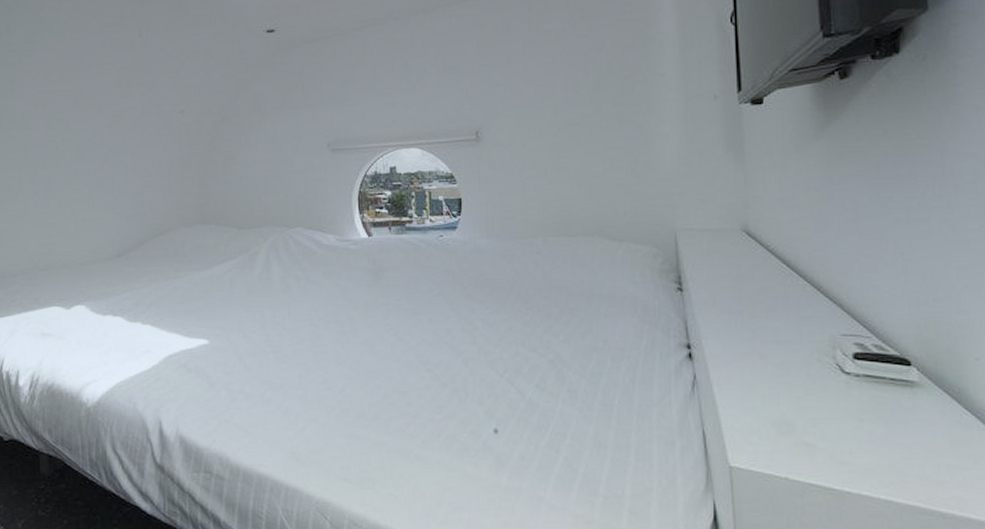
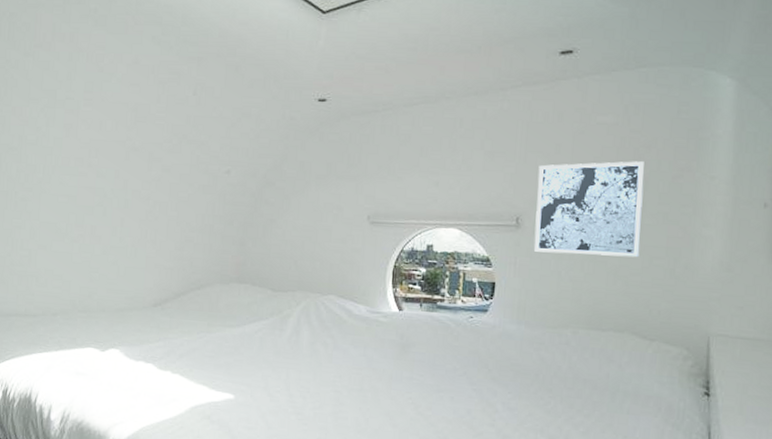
wall art: none [492,65,600,164] -> present [534,161,644,258]

